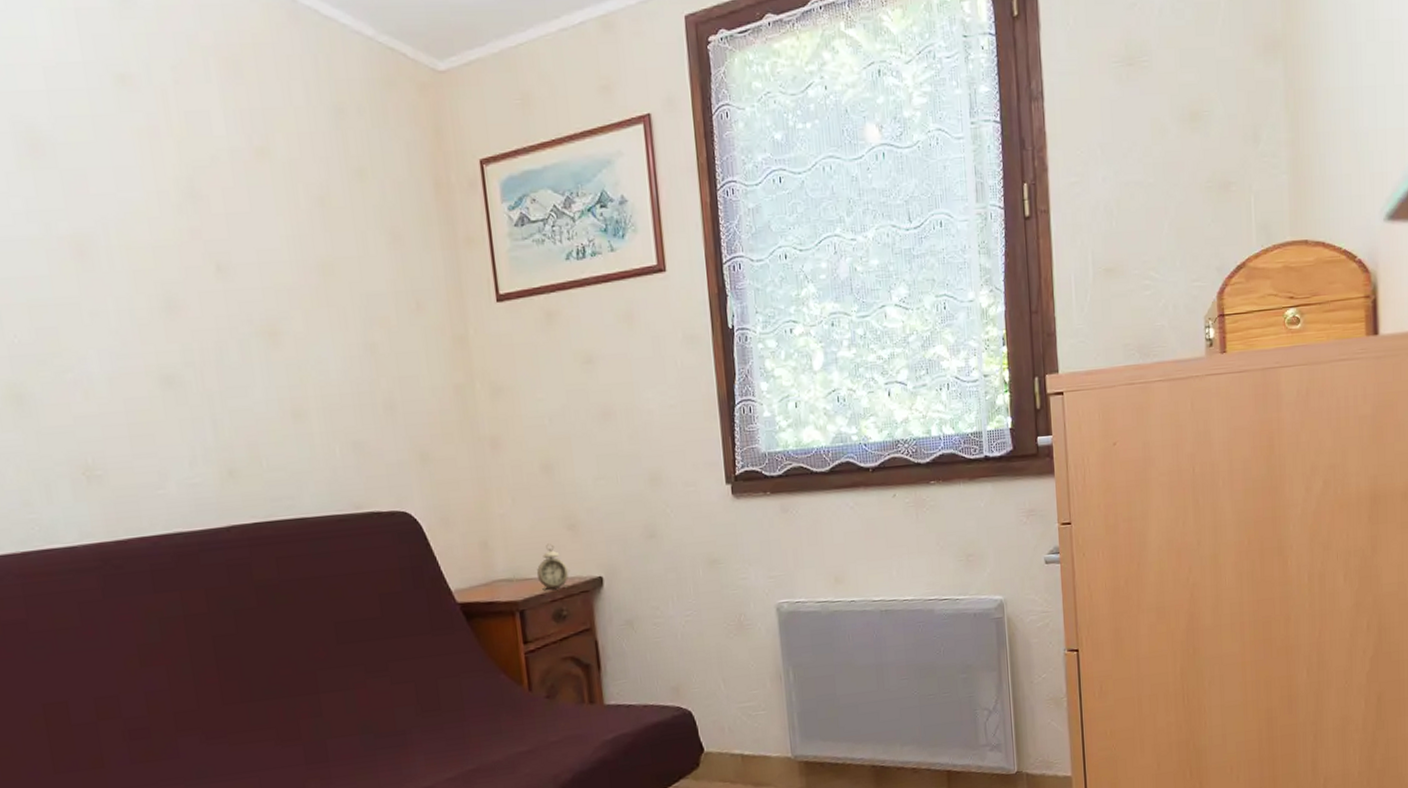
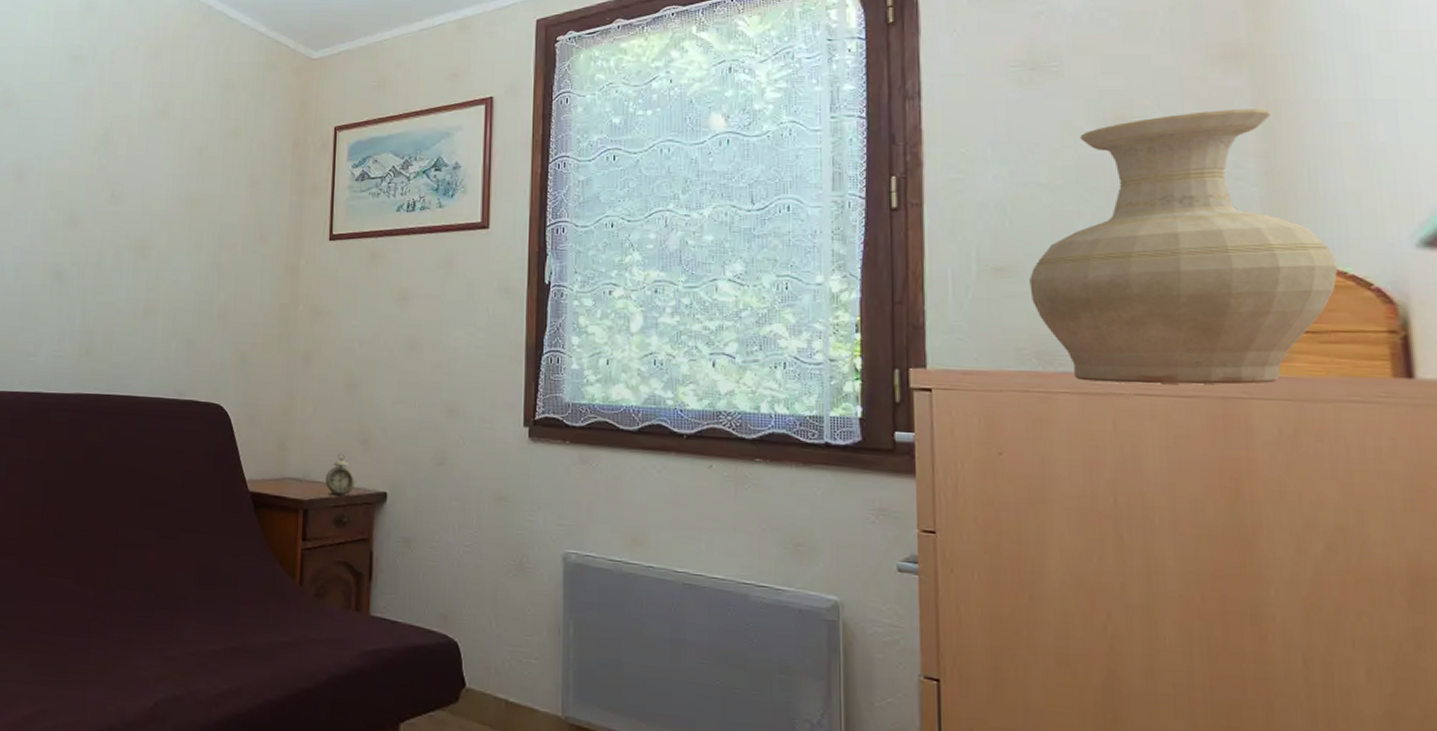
vase: none [1131,99,1336,368] -> present [1029,109,1339,385]

